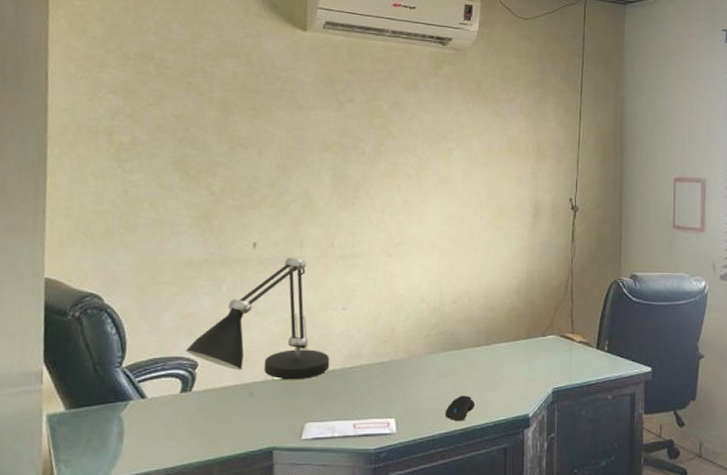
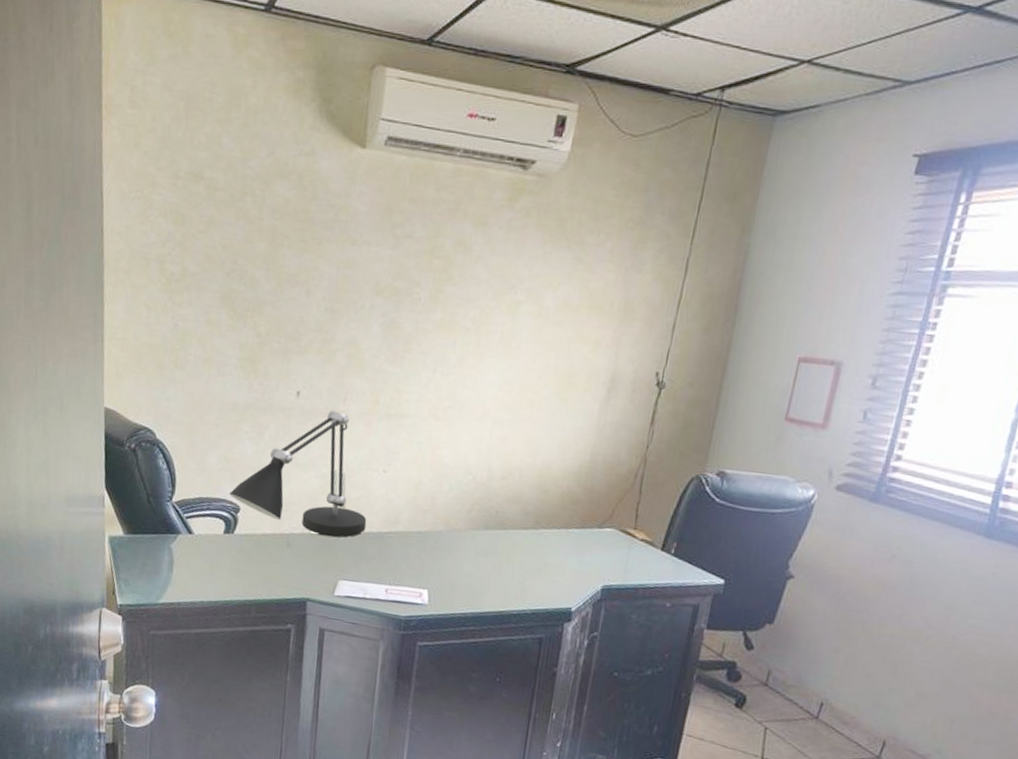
computer mouse: present [445,395,475,420] -> none [480,577,513,603]

